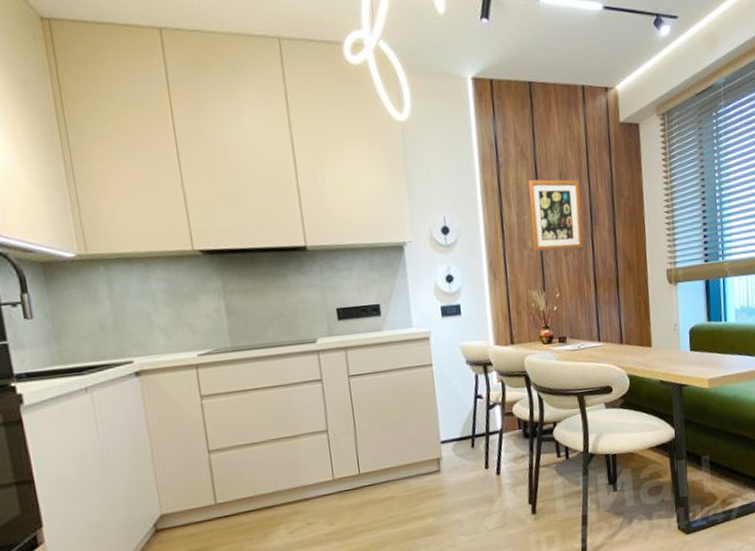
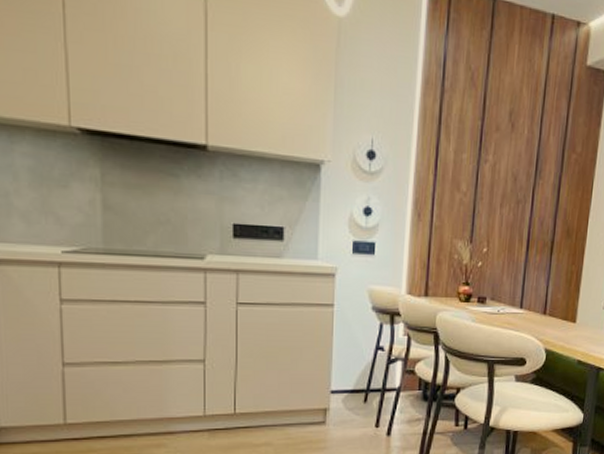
wall art: present [528,179,583,251] -> none [467,114,531,202]

